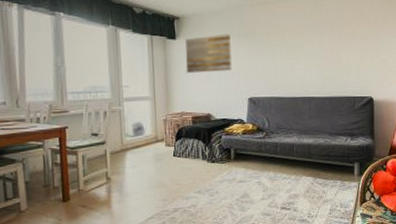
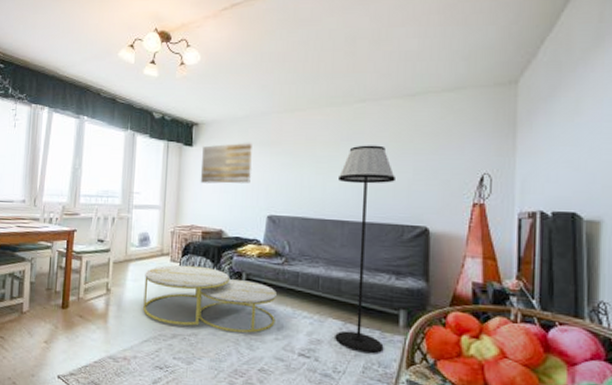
coffee table: none [142,147,261,200] -> present [143,265,277,333]
floor lamp: none [305,32,348,199] -> present [335,145,395,354]

